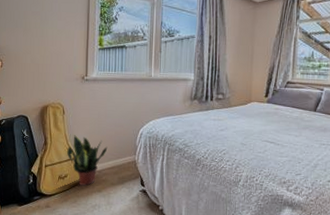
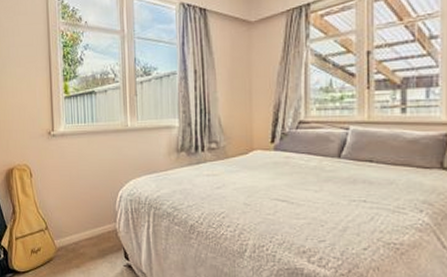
potted plant: present [67,135,108,186] -> none [38,201,83,261]

